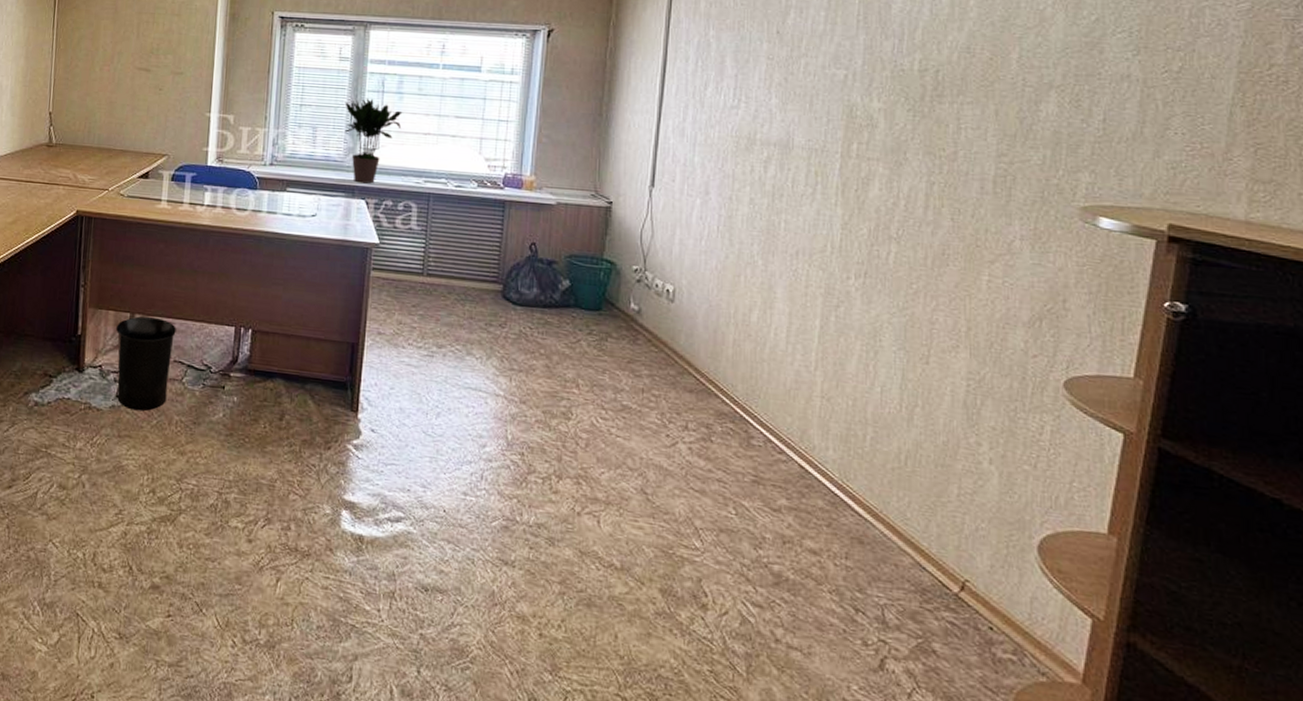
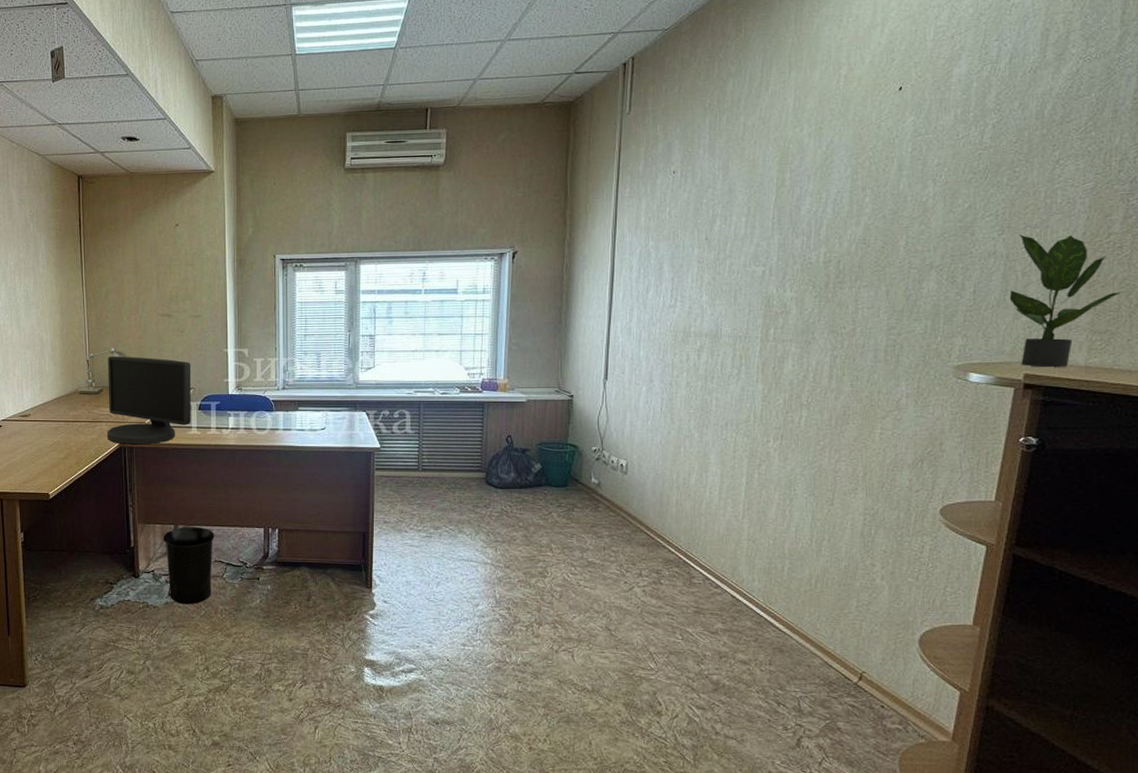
desk lamp: none [35,101,101,153] -> present [77,348,132,394]
monitor: none [63,110,167,216] -> present [107,355,192,445]
potted plant: present [344,97,403,184] -> none [343,324,393,398]
potted plant: none [1147,57,1288,220] -> present [1009,234,1121,367]

